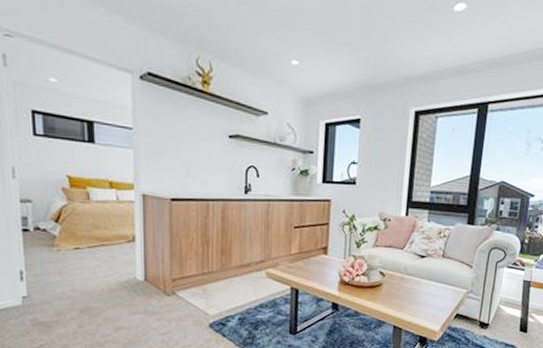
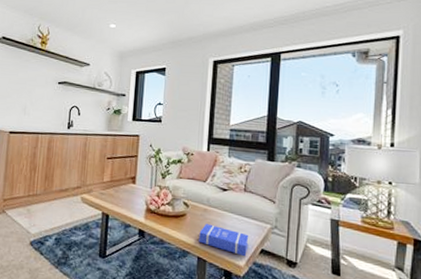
book: none [395,292,445,322] -> present [199,224,249,257]

